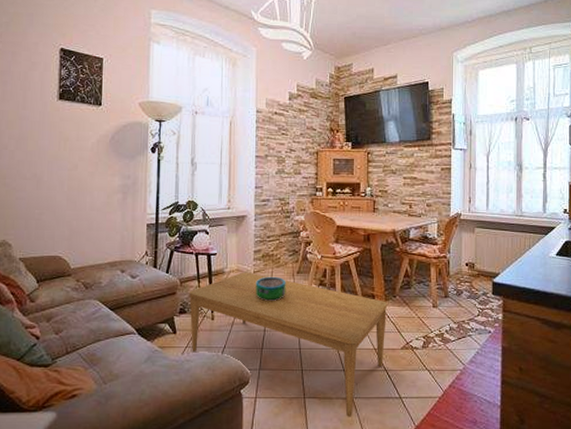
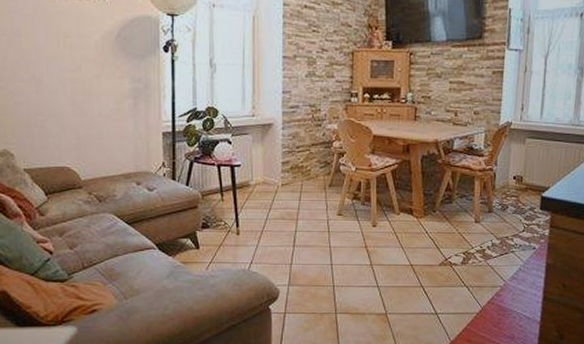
coffee table: present [189,272,388,417] -> none [212,185,427,332]
decorative bowl: present [255,276,286,301] -> none [284,189,317,215]

